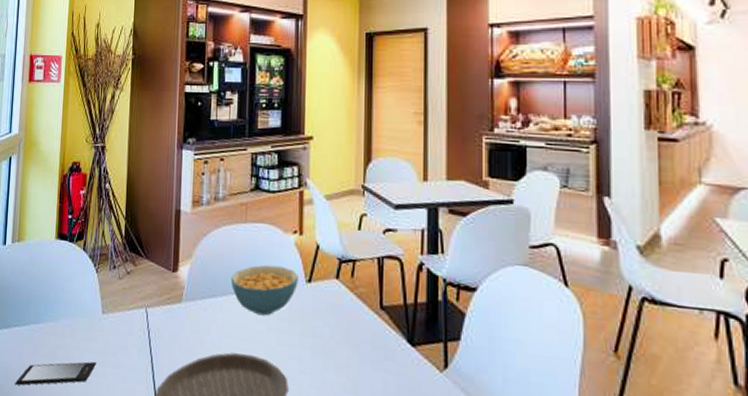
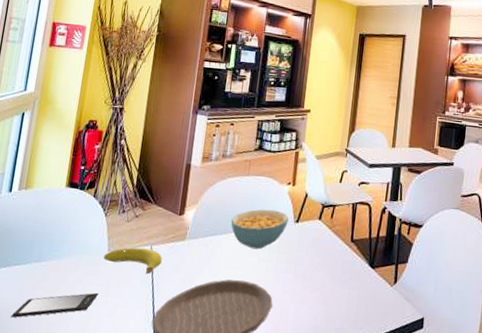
fruit: none [98,309,159,343] -> present [103,247,162,275]

